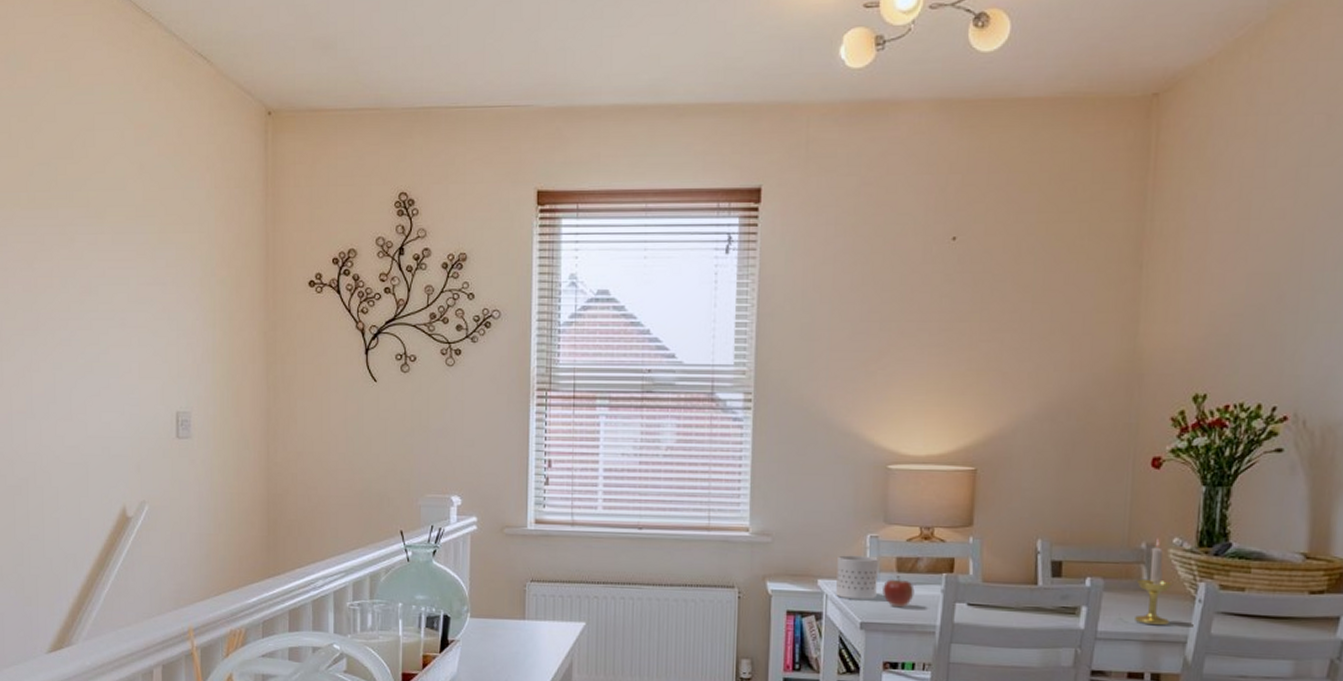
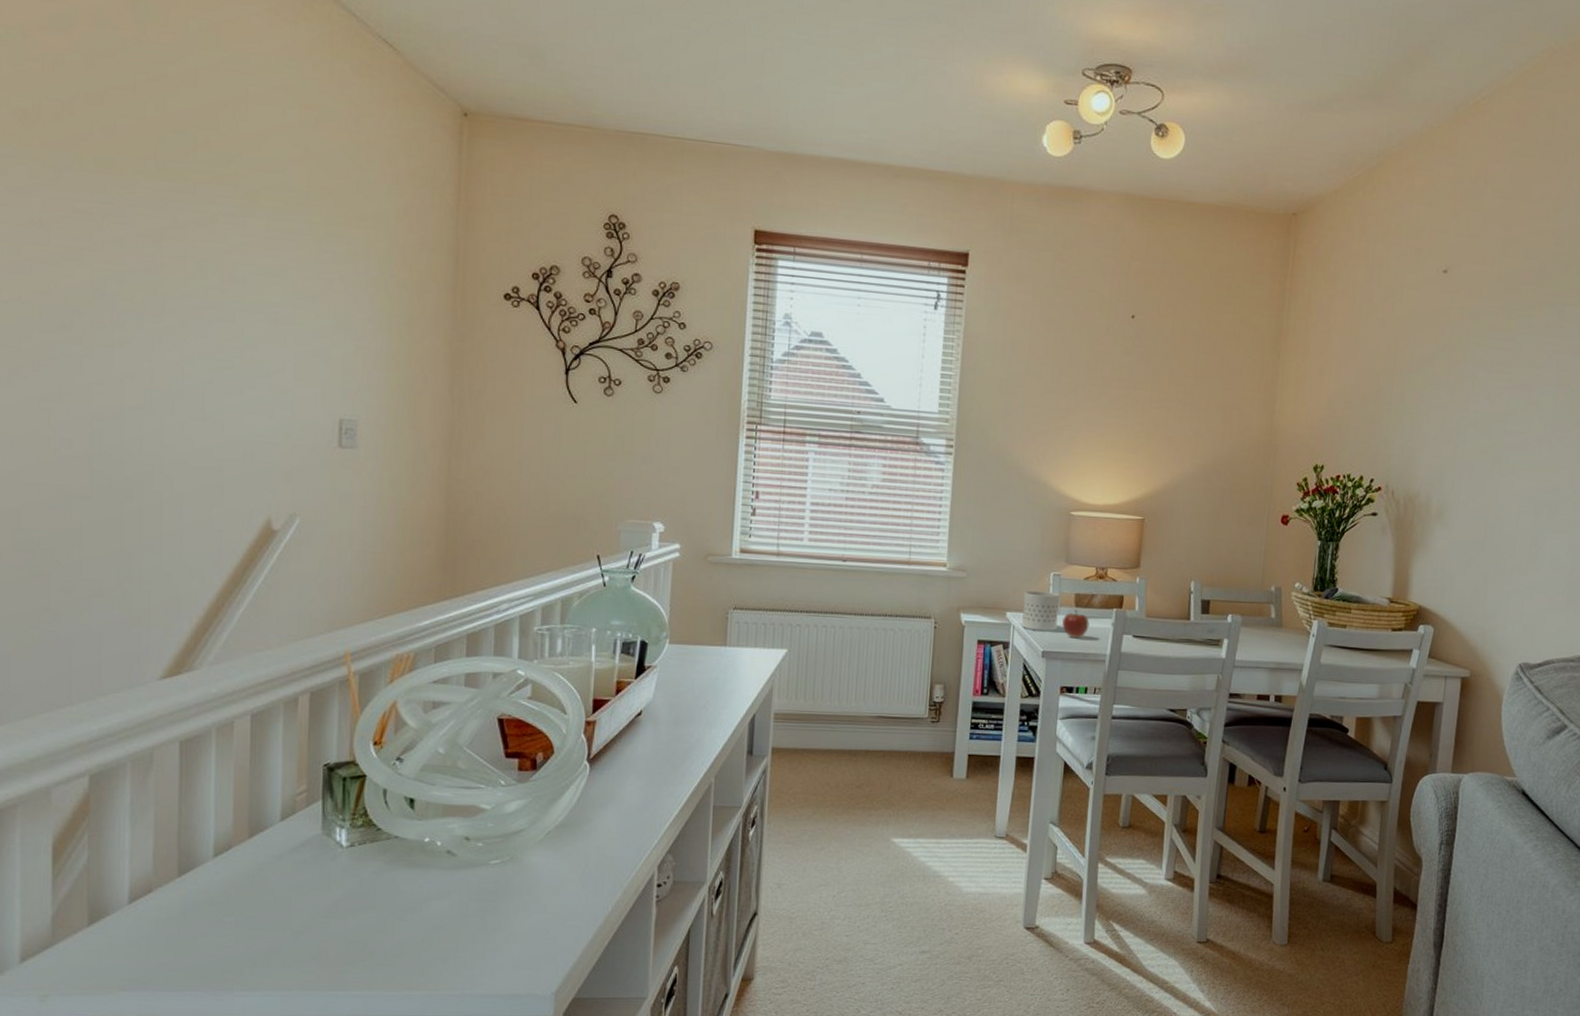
candlestick: present [1135,538,1173,625] -> none [1264,583,1294,655]

